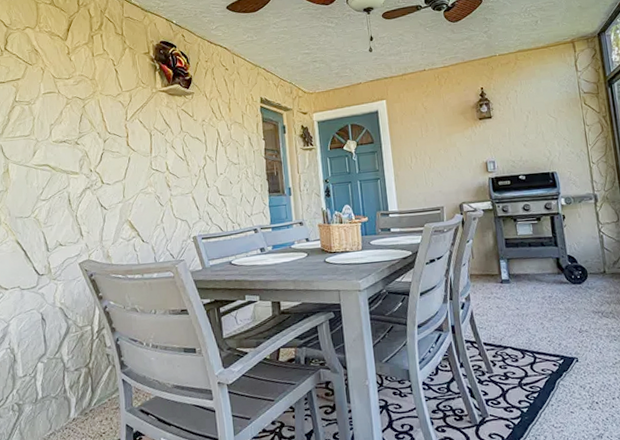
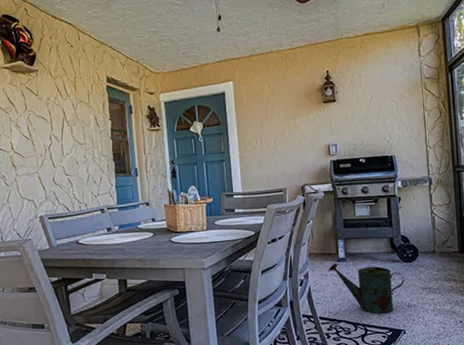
watering can: none [491,285,574,340] -> present [328,263,404,314]

